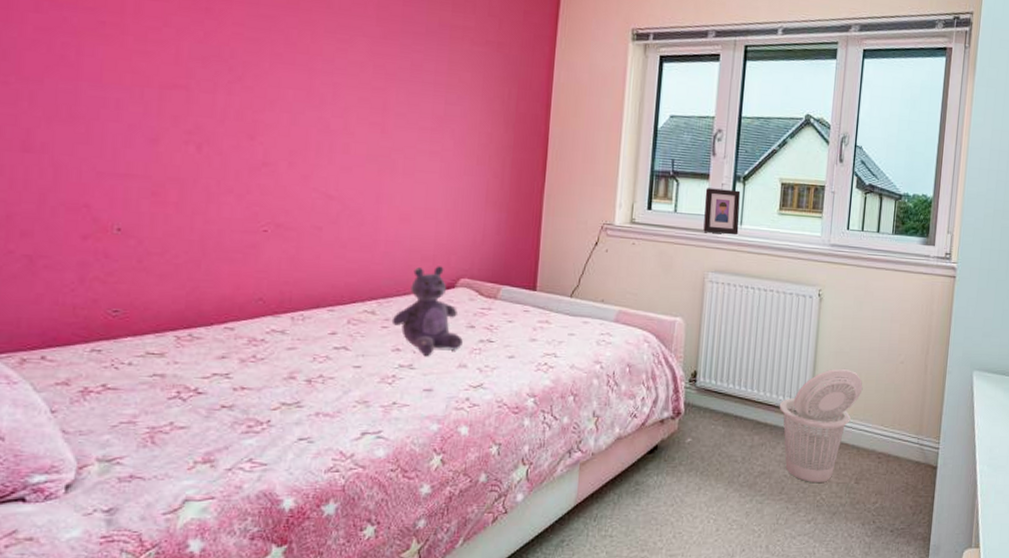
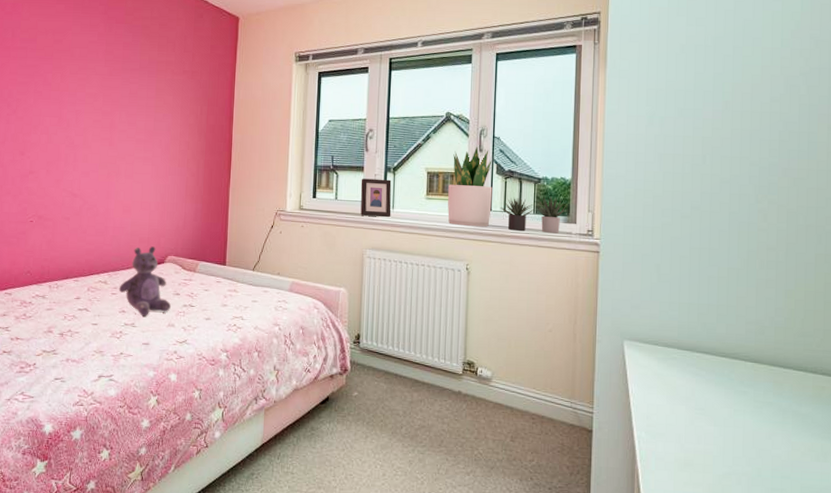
laundry basket: present [779,368,863,484] -> none [435,334,513,439]
planter: none [801,155,853,248] -> present [447,146,492,227]
succulent plant: none [858,215,928,257] -> present [500,196,569,234]

